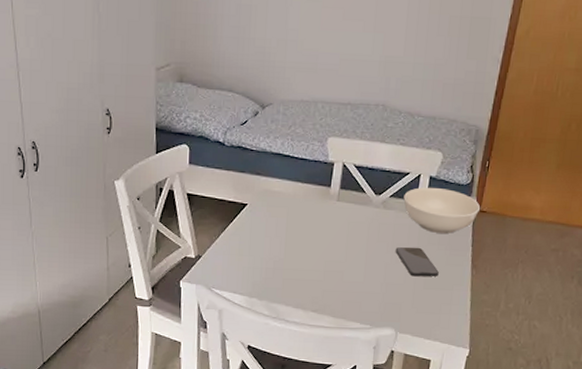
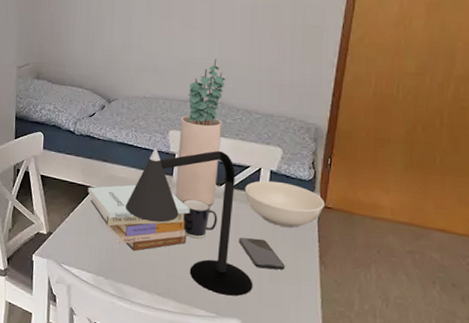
books: none [239,199,348,269] -> present [87,185,190,251]
desk lamp: none [280,156,408,306] -> present [125,147,253,296]
vase: none [333,55,389,217] -> present [176,58,226,206]
mug: none [340,211,376,252] -> present [183,199,218,239]

